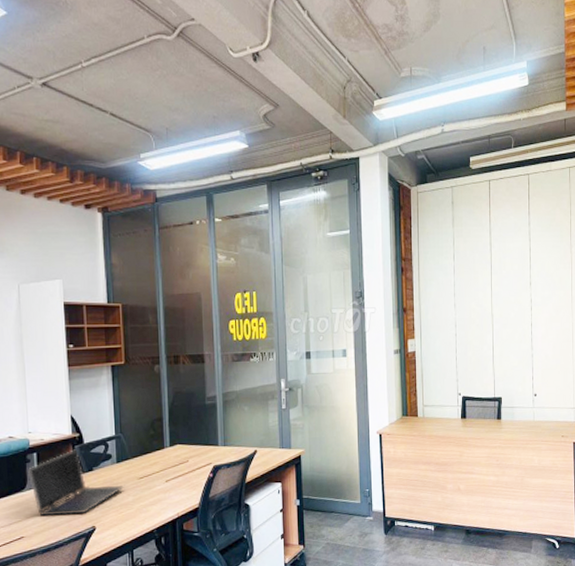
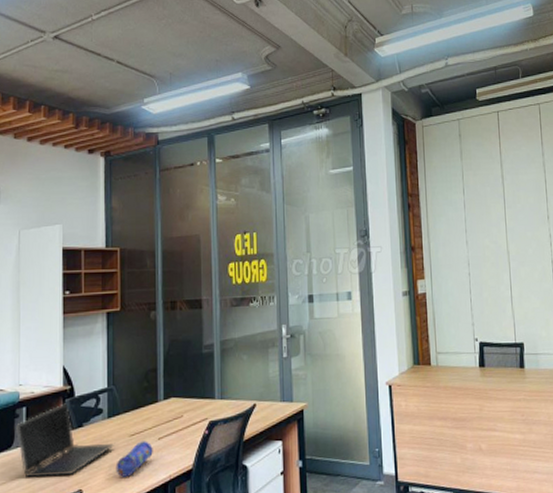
pencil case: none [126,483,161,515] -> present [116,441,153,477]

